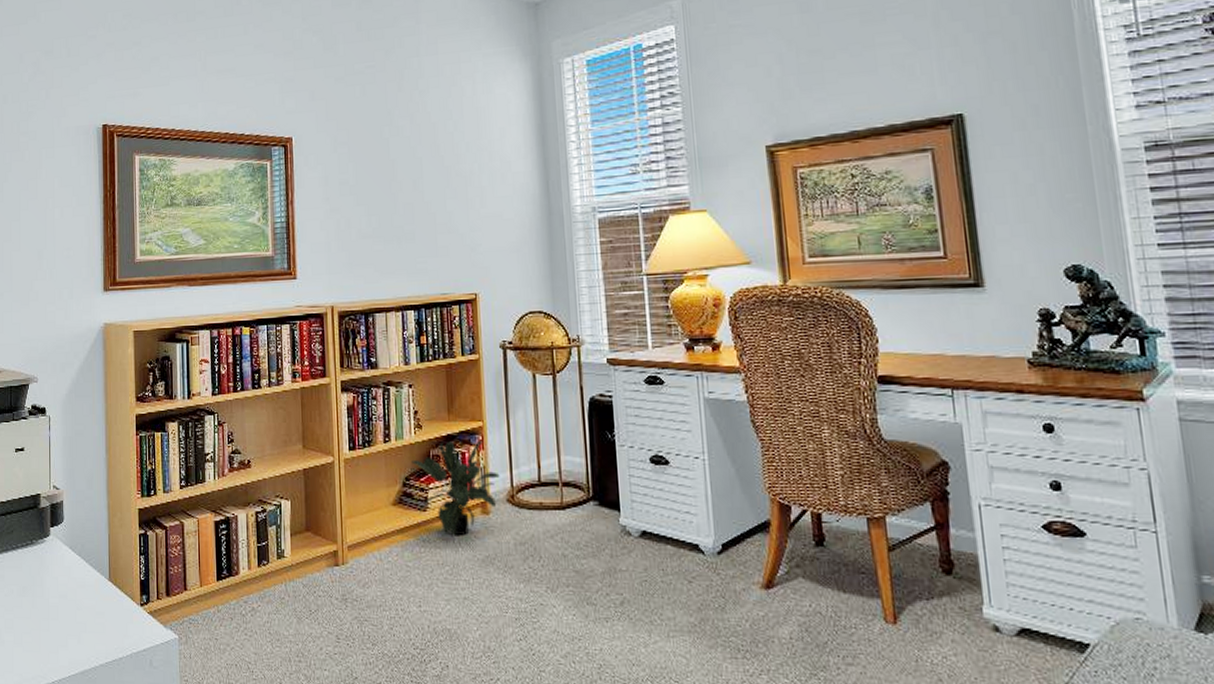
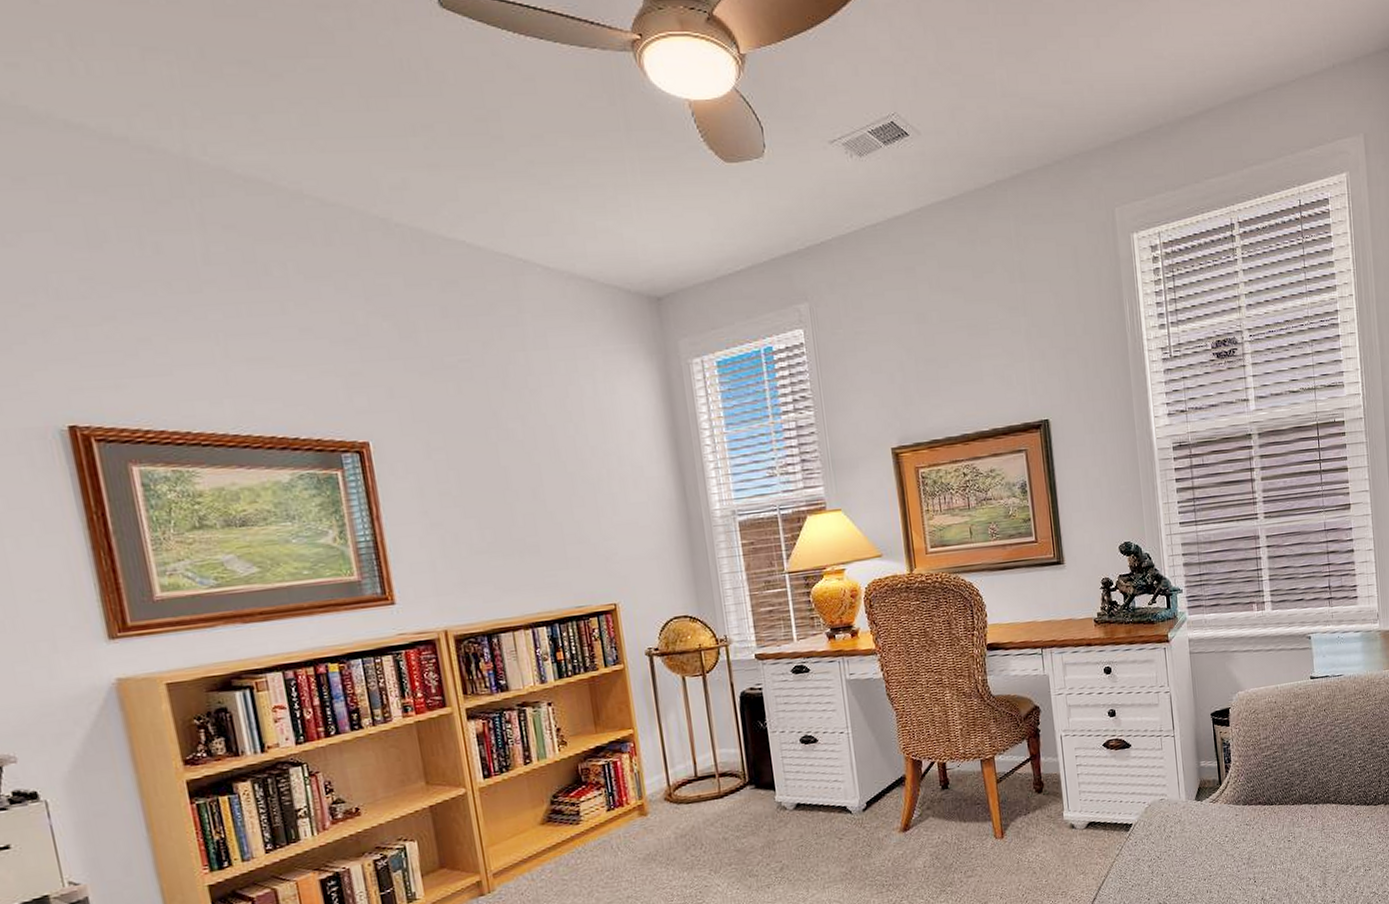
potted plant: present [411,440,500,536] -> none [558,746,655,843]

